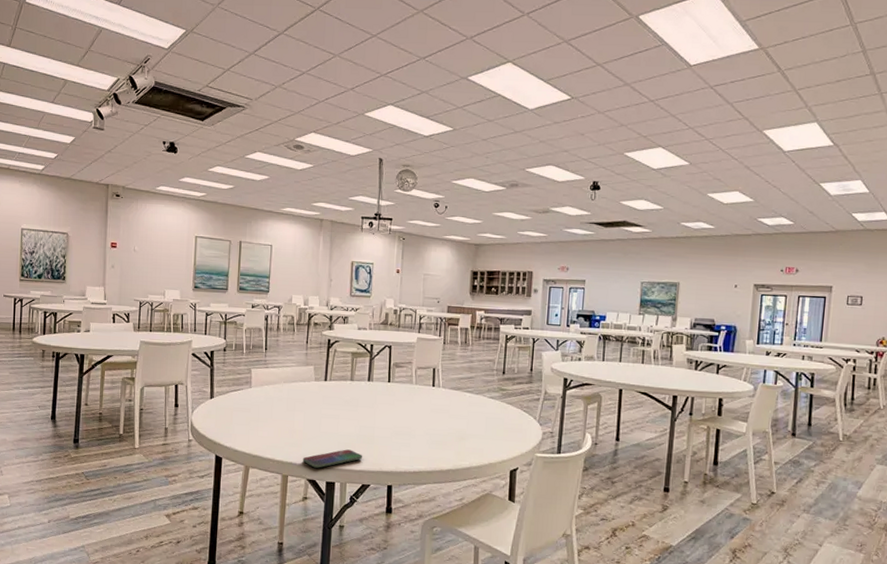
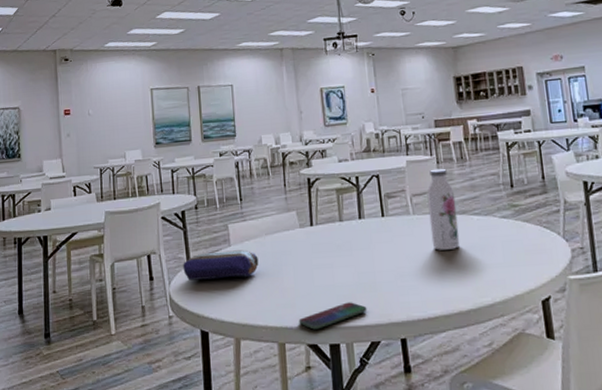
pencil case: none [206,390,275,416] -> present [183,249,259,281]
water bottle: none [427,348,454,418] -> present [427,168,460,250]

